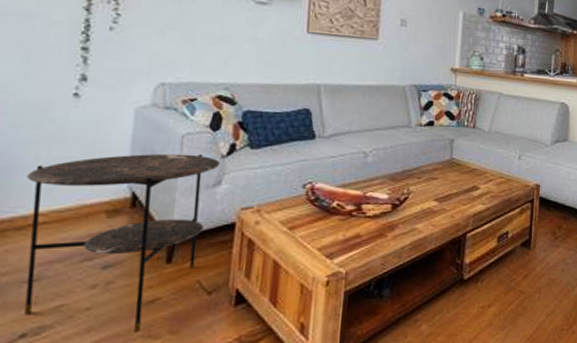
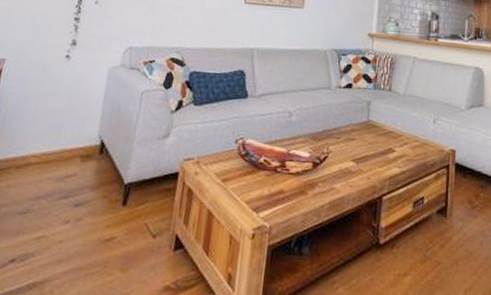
side table: present [23,153,220,332] -> none [15,107,169,267]

